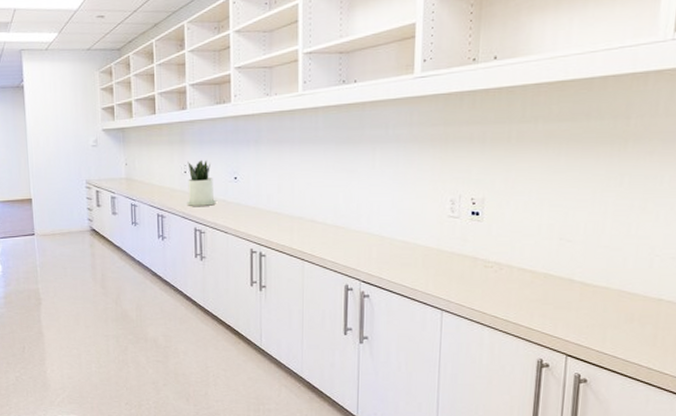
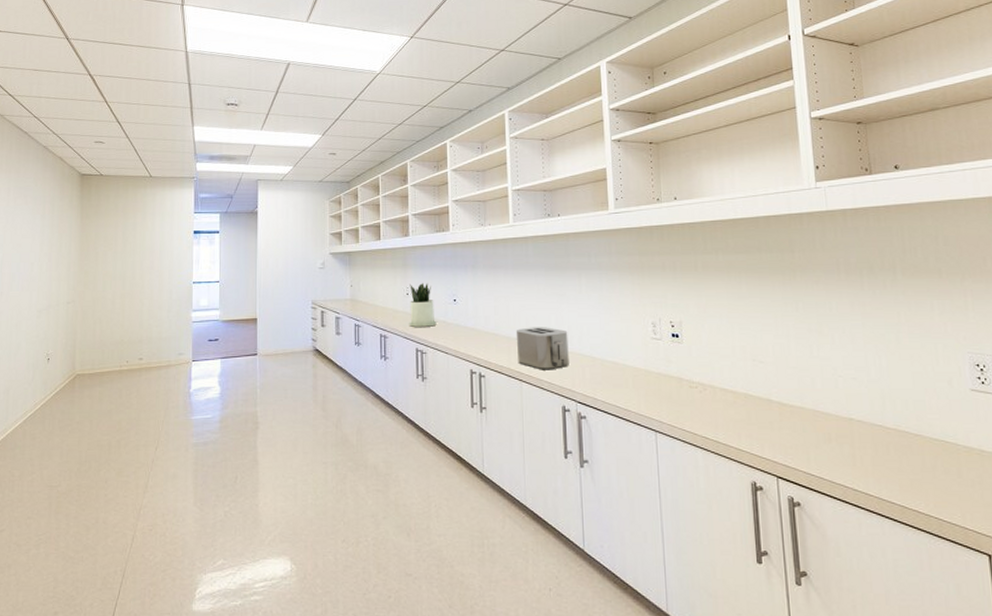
toaster: none [300,205,356,250] -> present [516,327,569,370]

